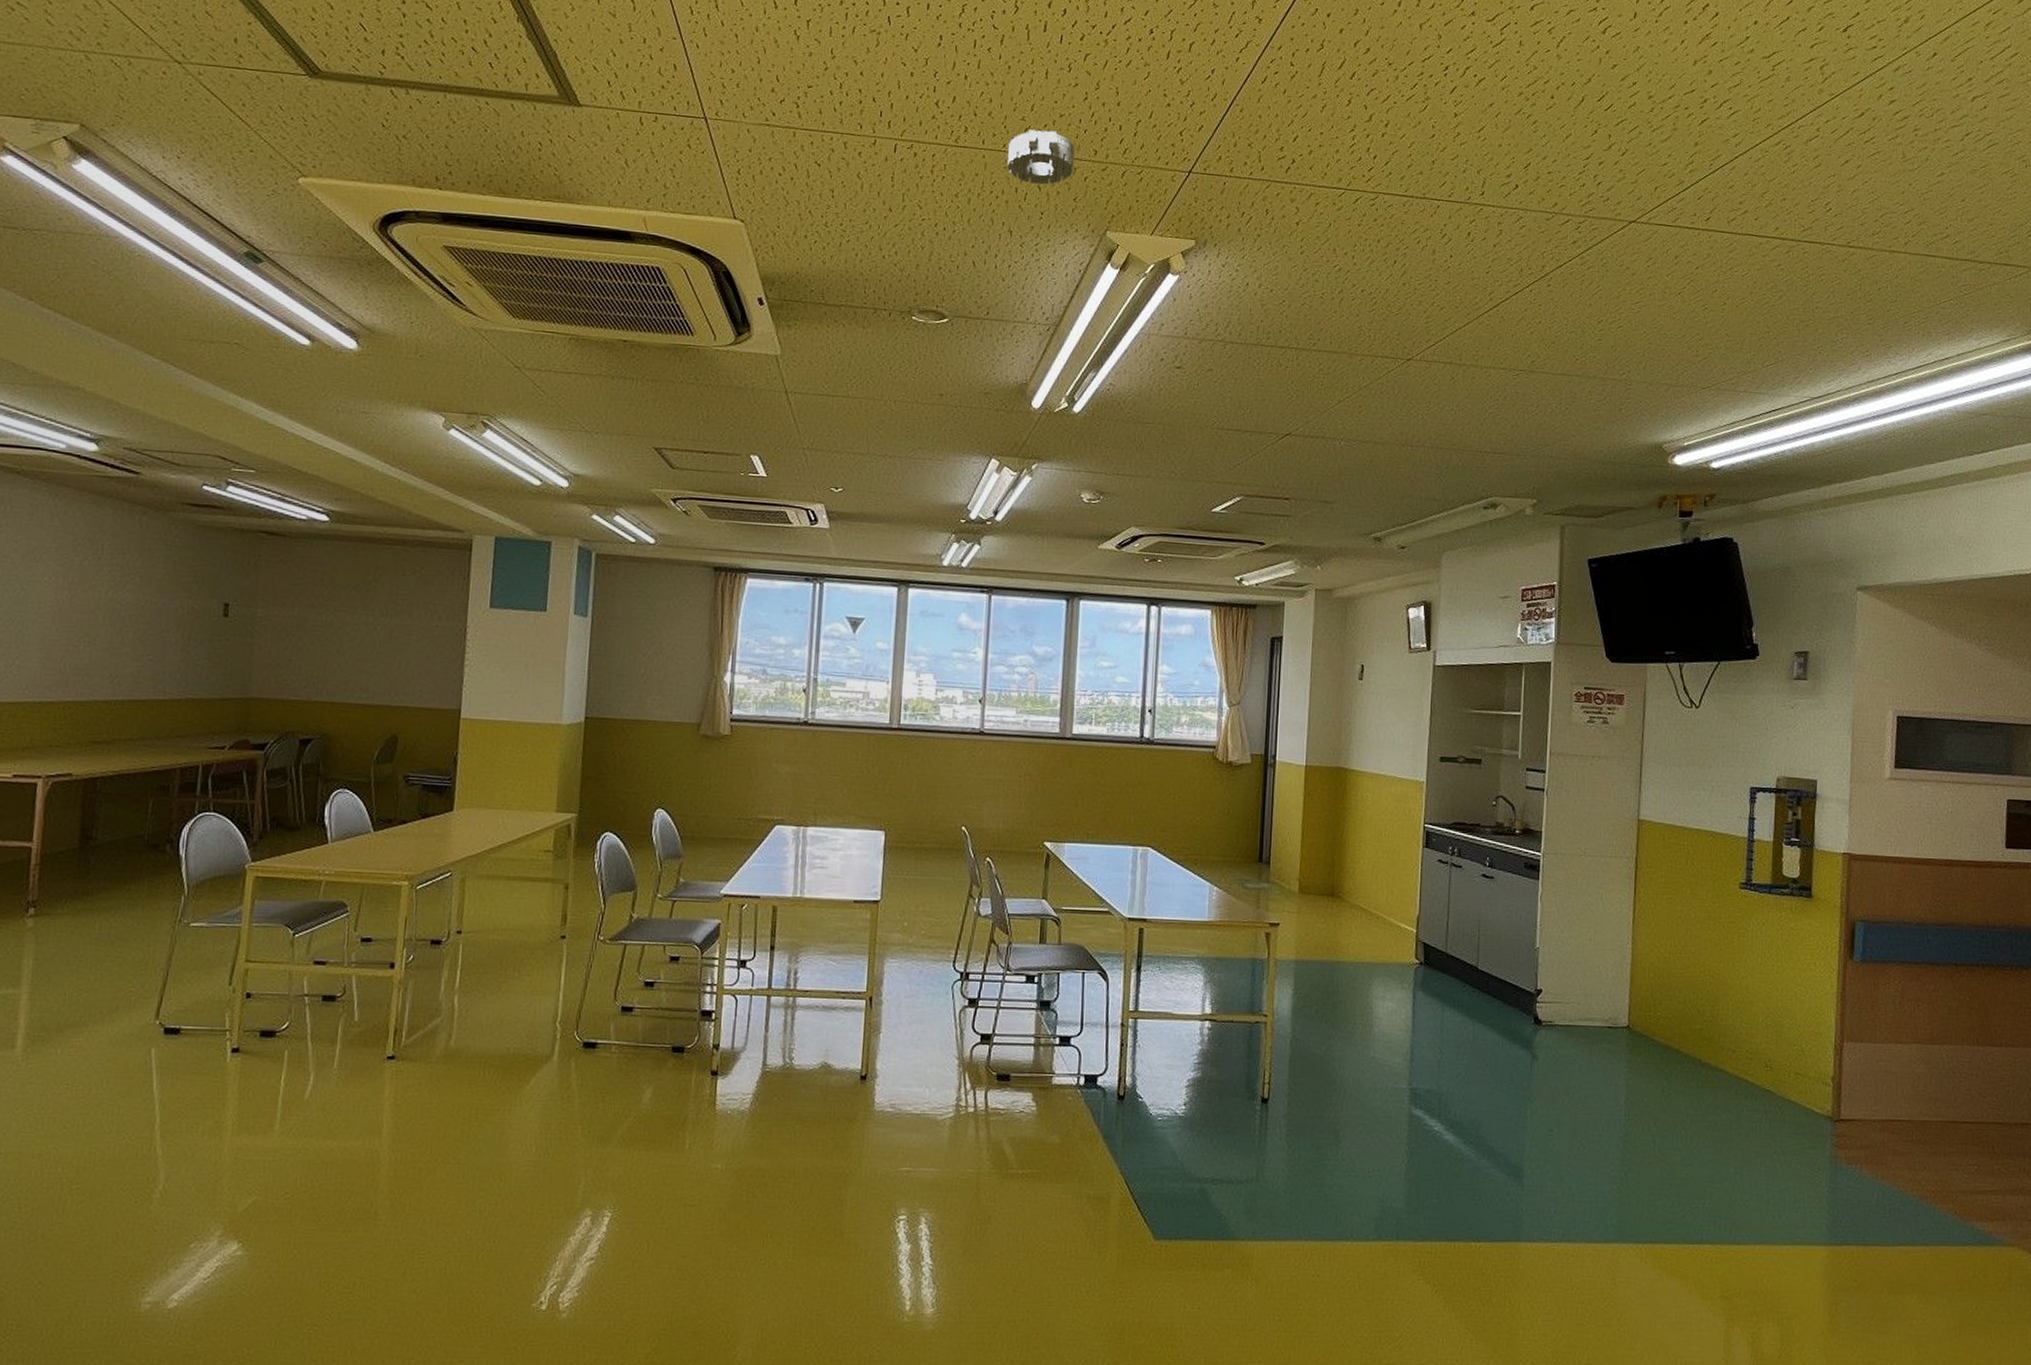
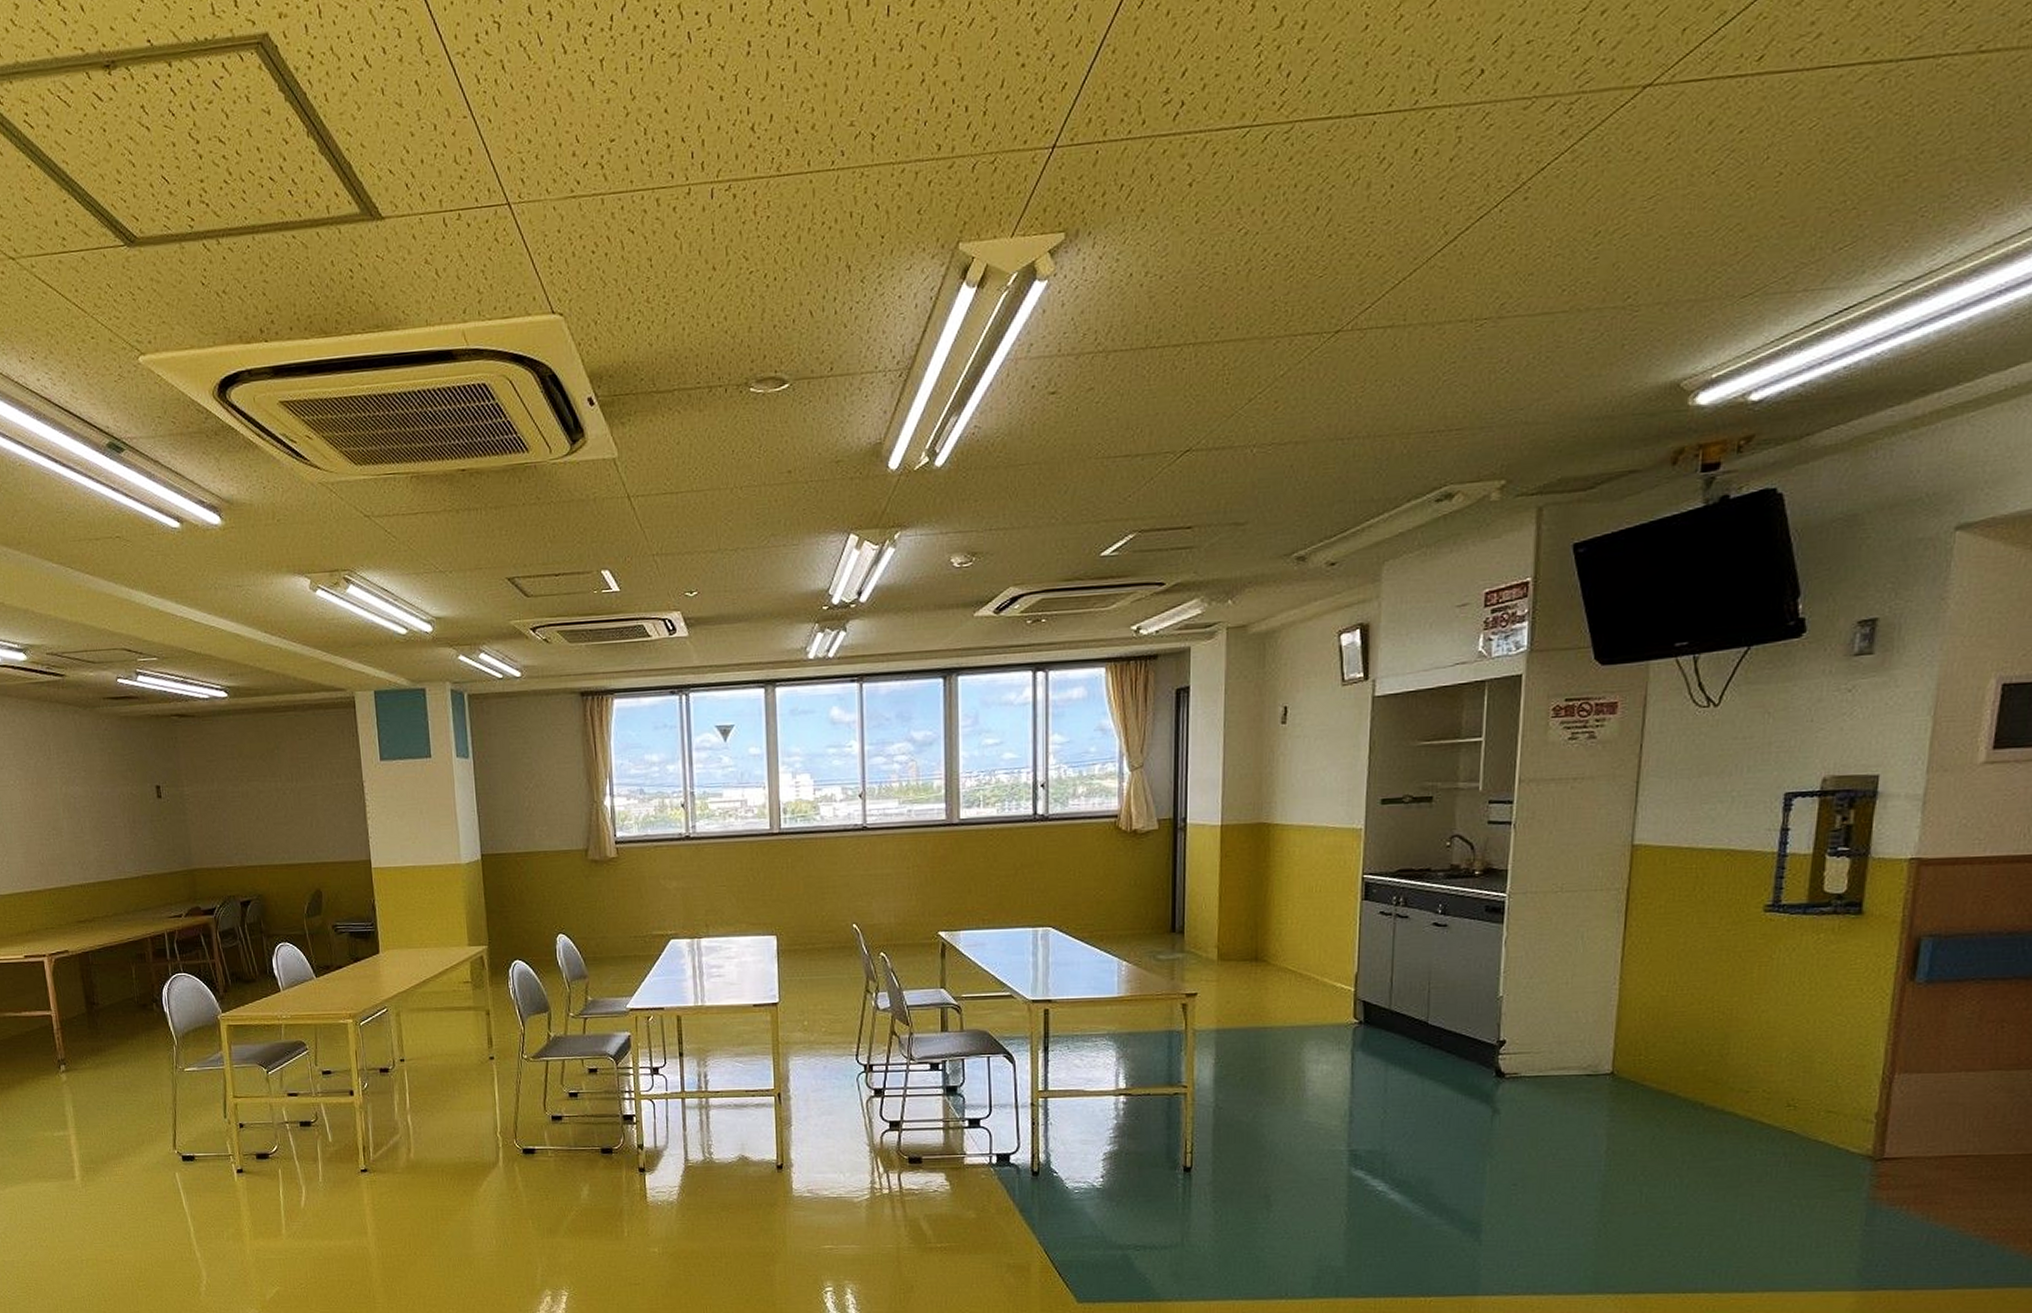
smoke detector: present [1006,129,1075,185] -> none [837,130,915,204]

